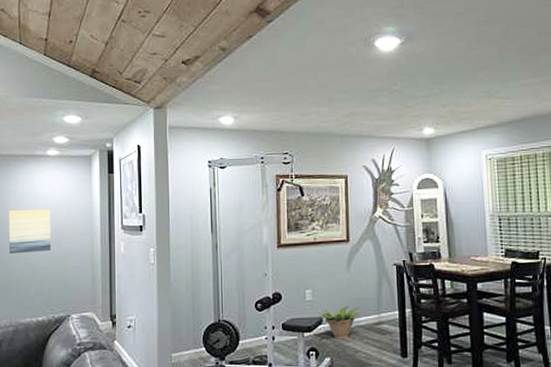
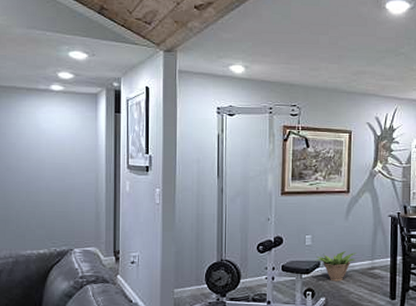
wall art: present [8,208,51,254] -> none [8,142,54,187]

